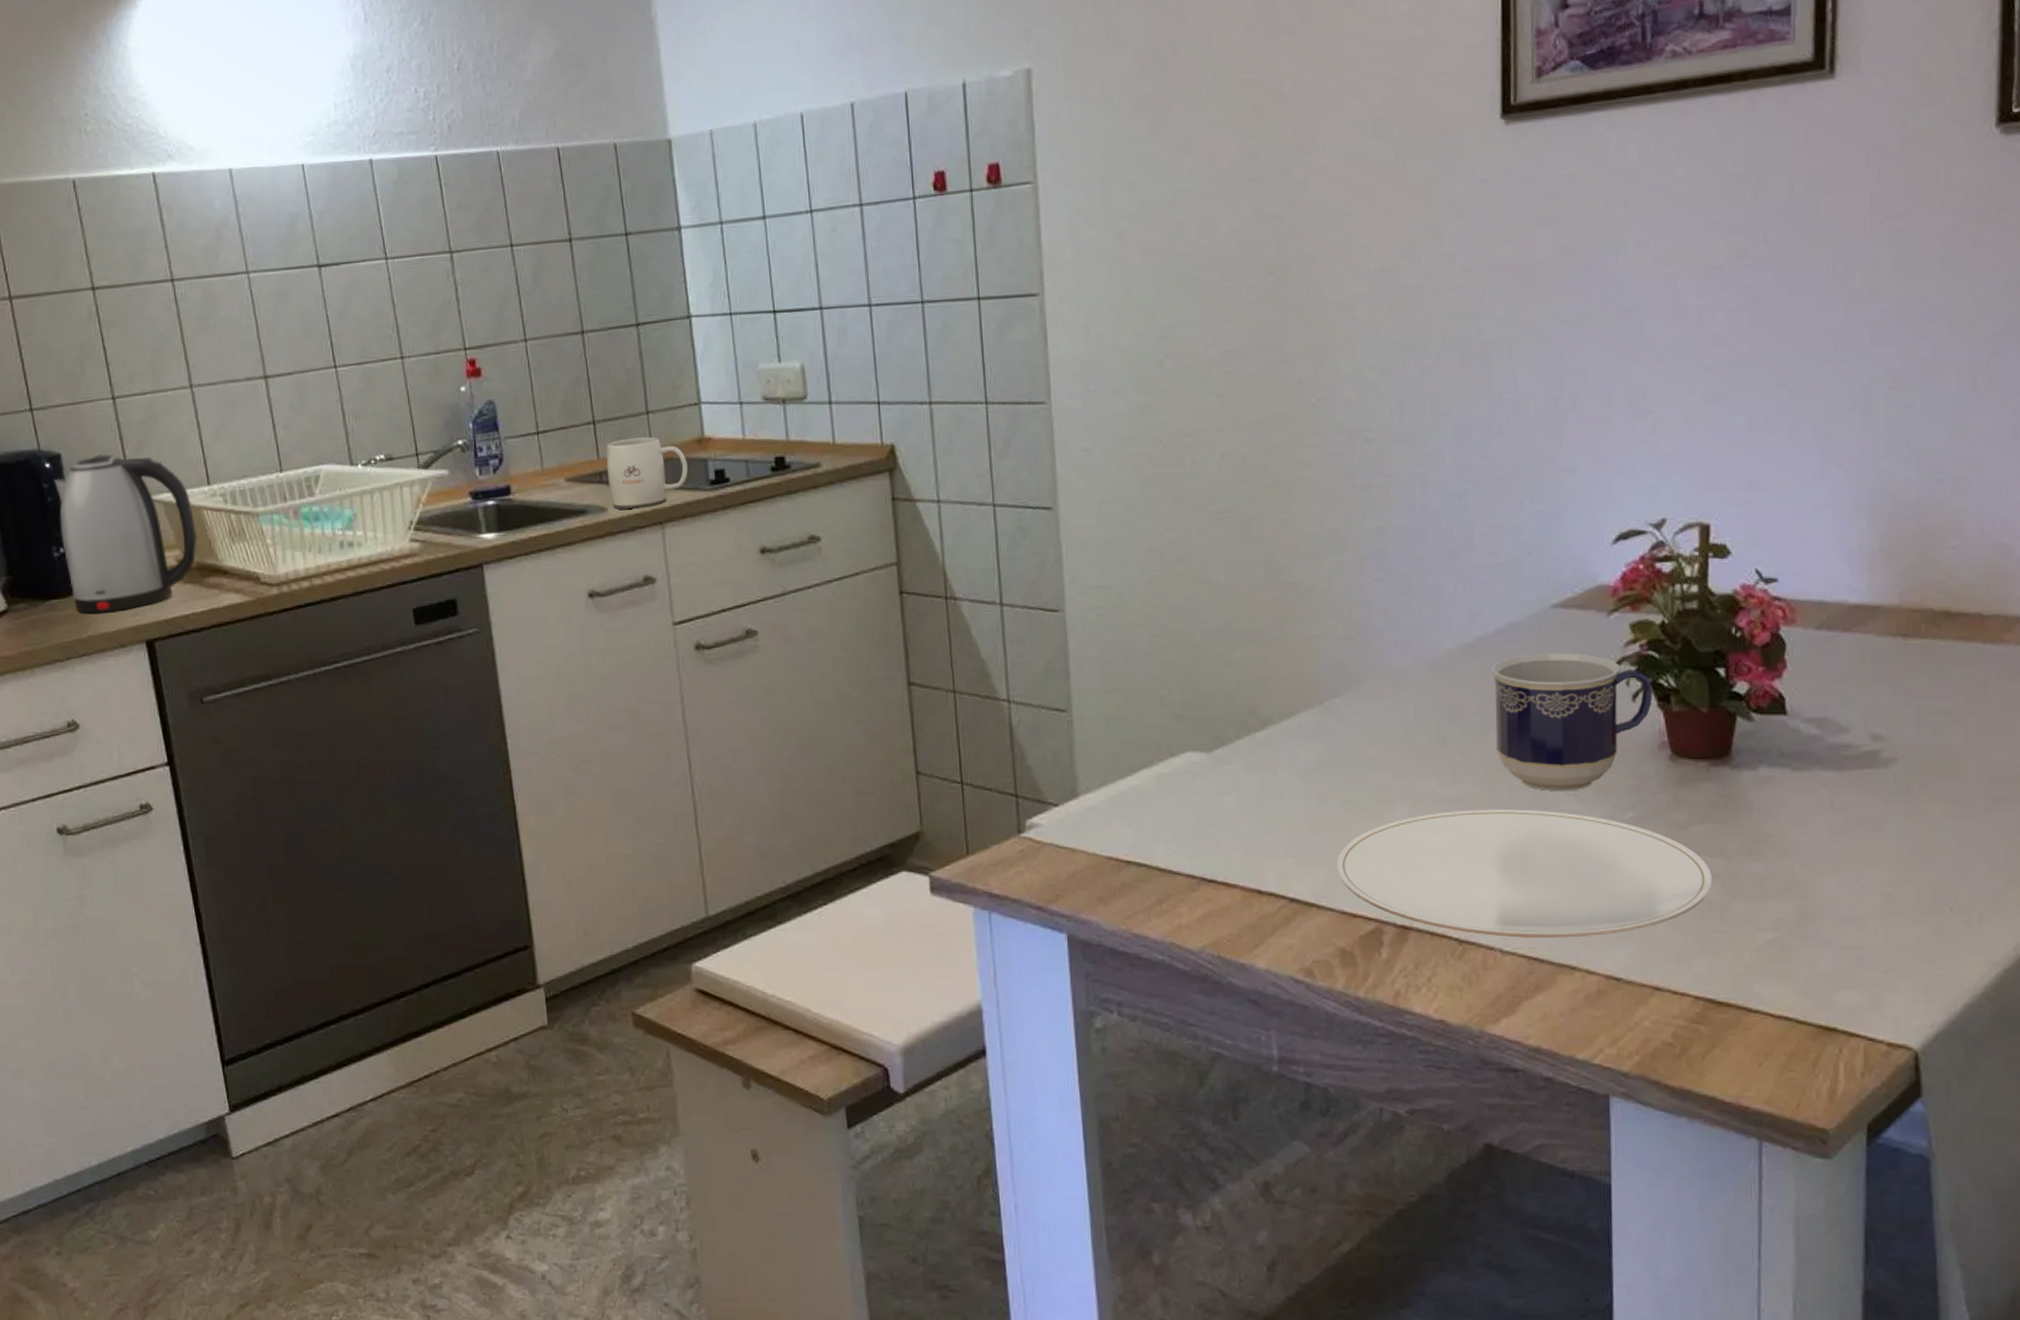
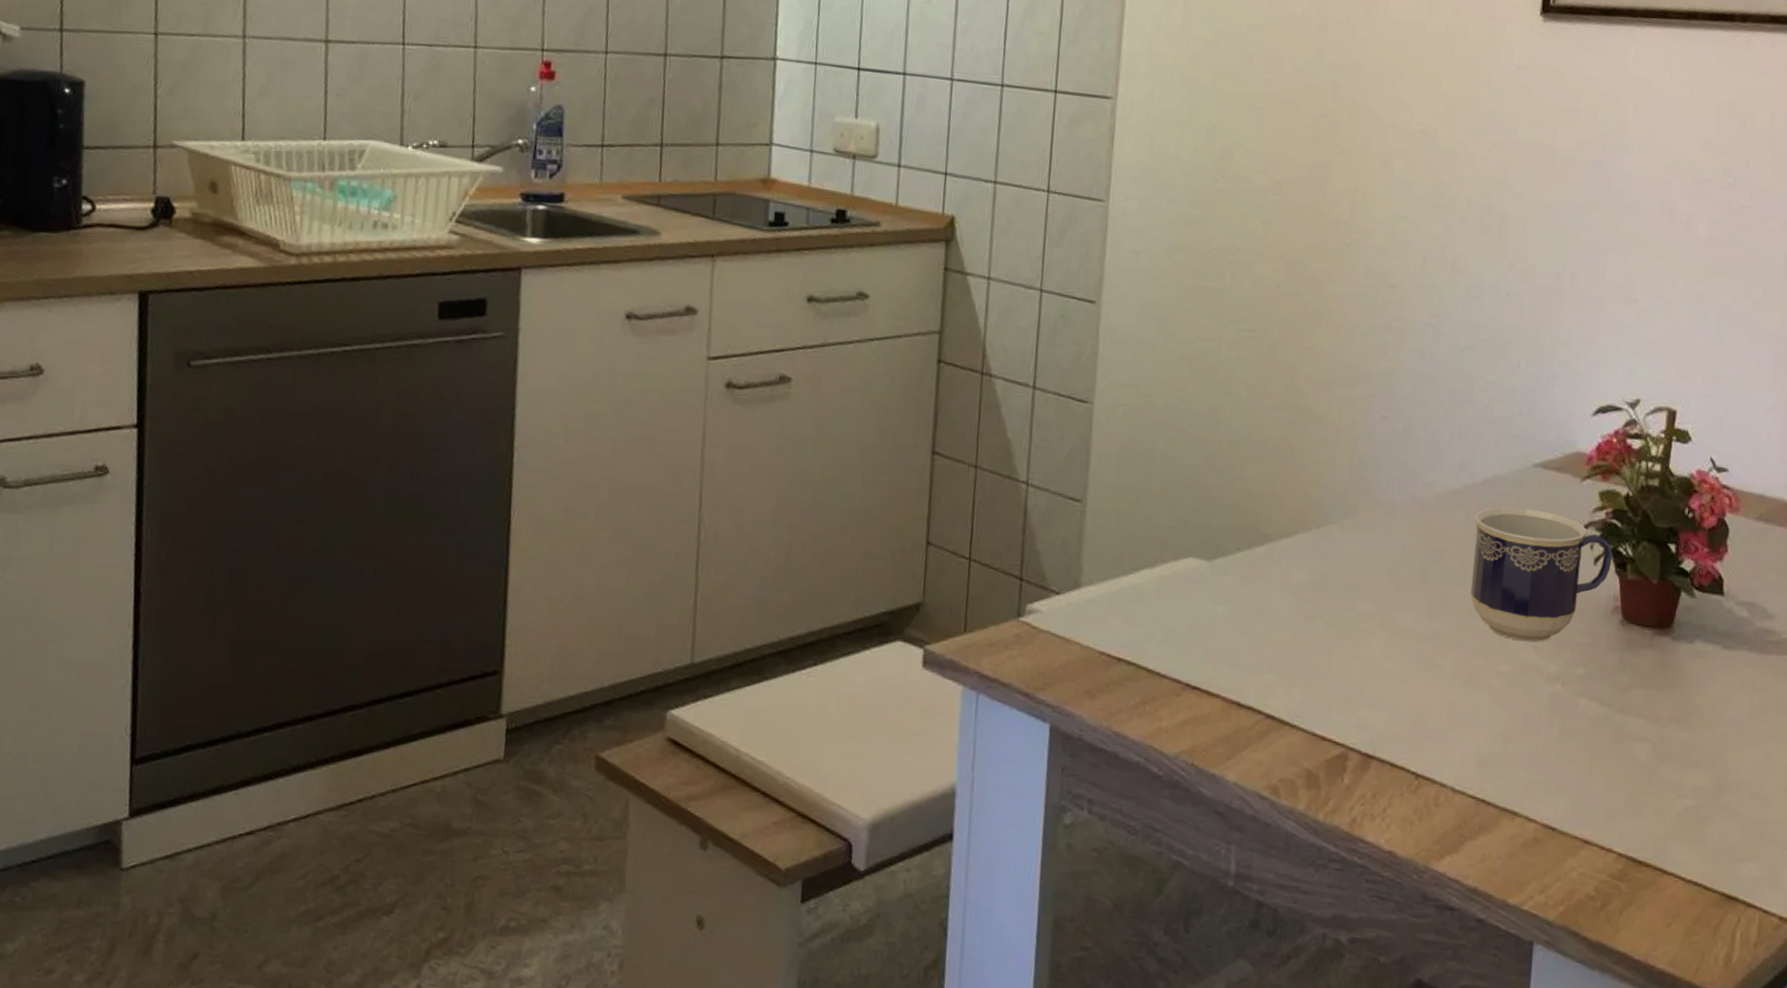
kettle: present [54,454,198,614] -> none [65,89,220,256]
mug: present [606,437,688,510] -> none [665,166,749,239]
plate: present [1336,808,1713,939] -> none [1312,647,1646,785]

